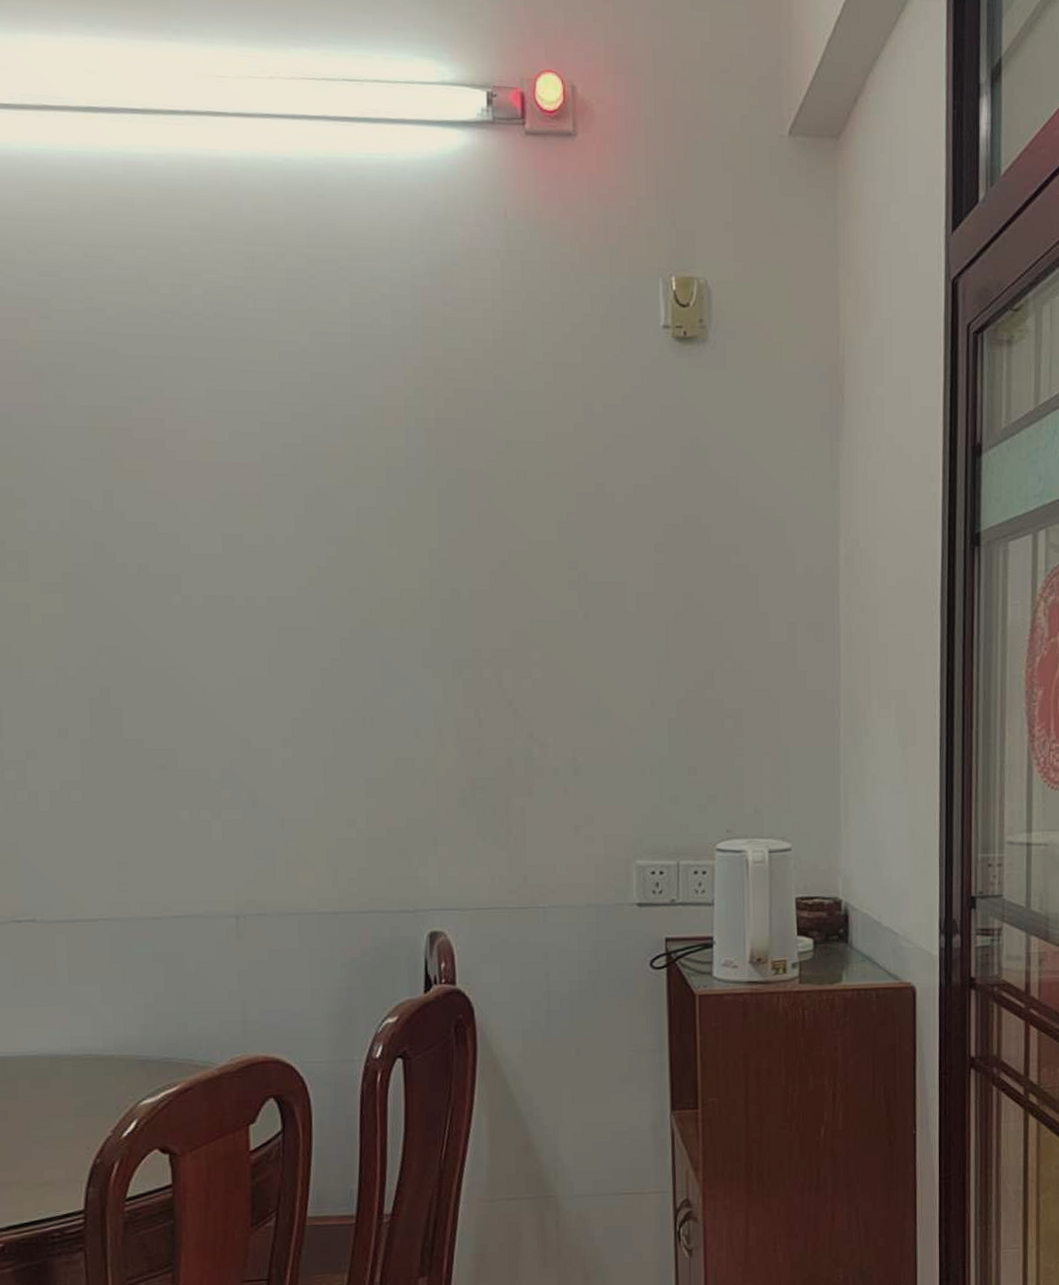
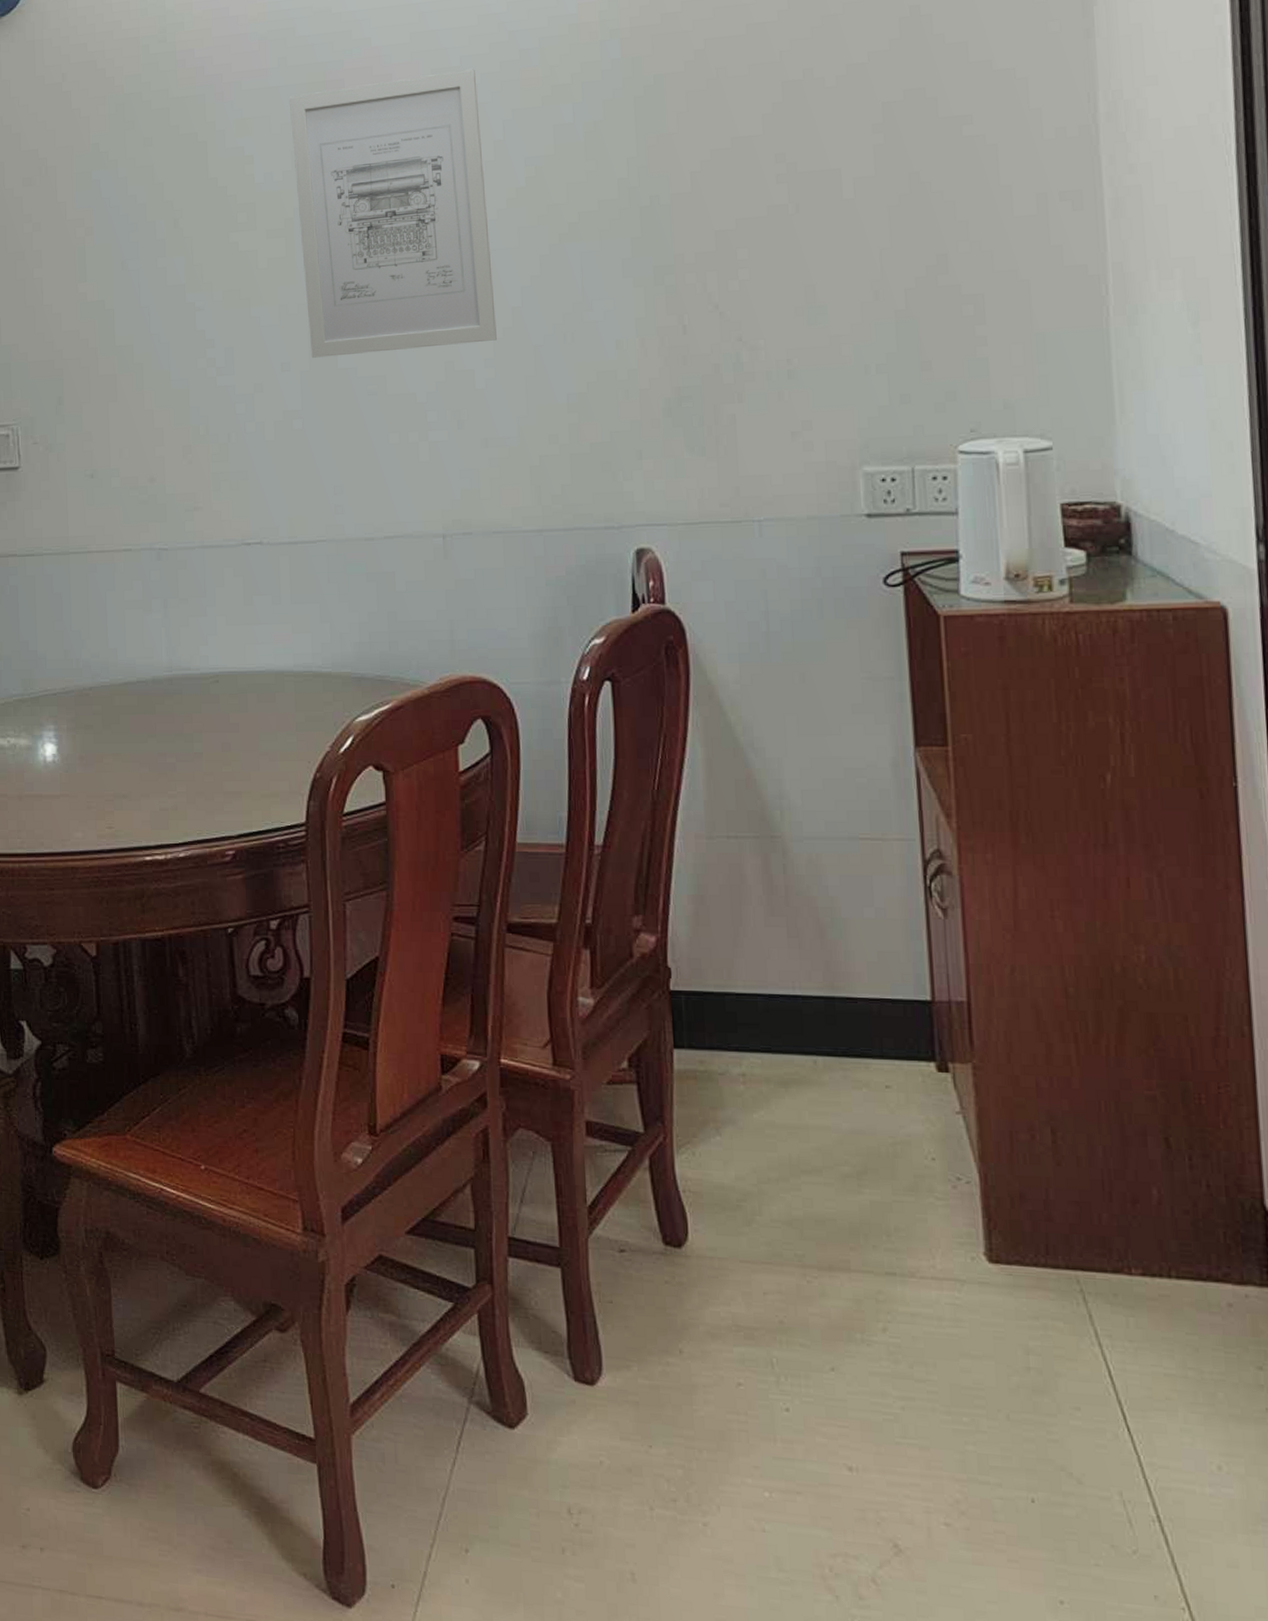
wall art: none [69,437,295,726] -> present [290,69,497,358]

